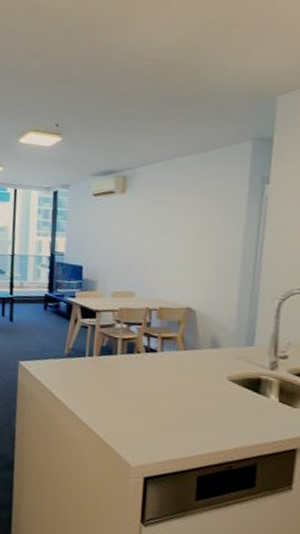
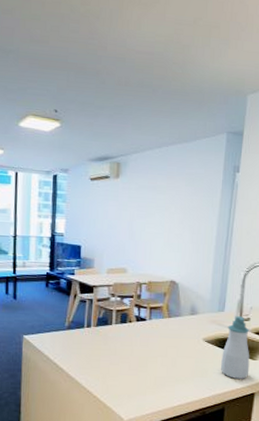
soap bottle: none [250,352,289,430] -> present [220,316,250,379]

